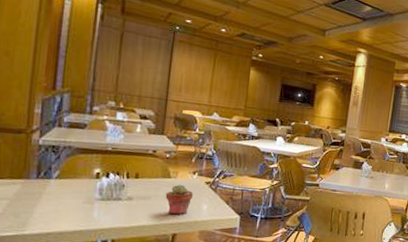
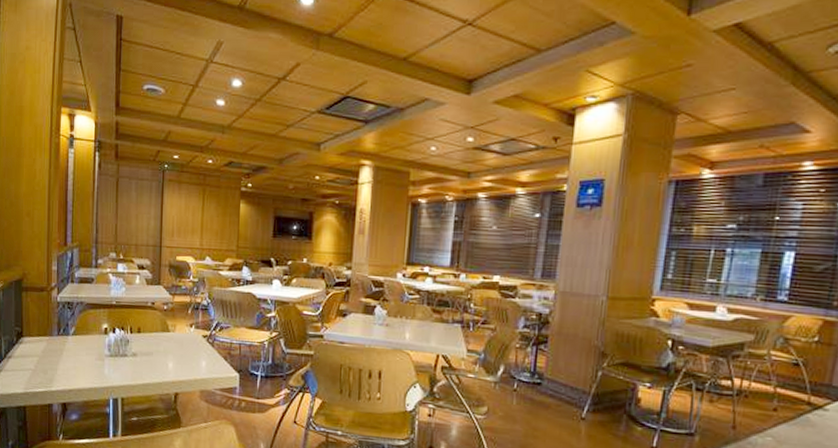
potted succulent: present [165,184,194,215] -> none [165,338,192,372]

